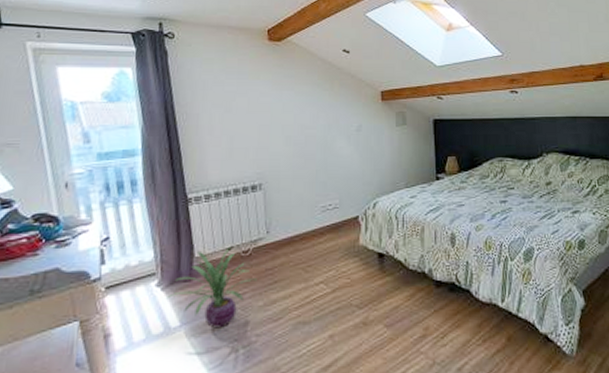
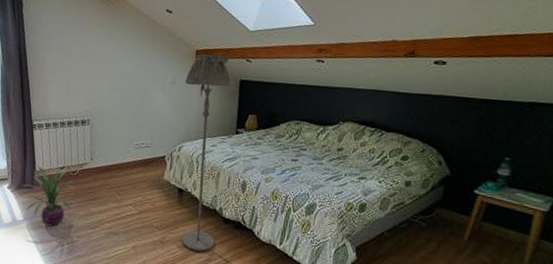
floor lamp: none [372,94,428,328] -> present [182,54,232,252]

